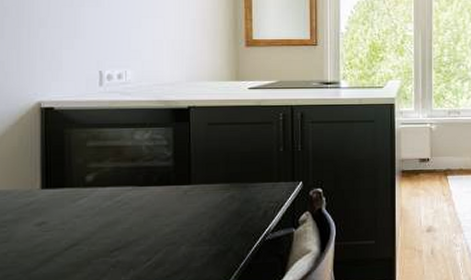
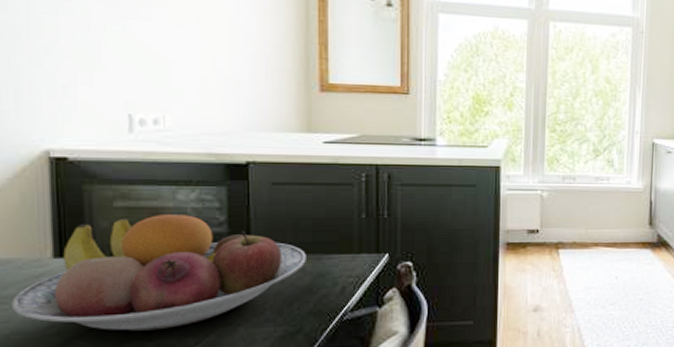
fruit bowl: none [10,151,235,250] -> present [12,215,306,331]

